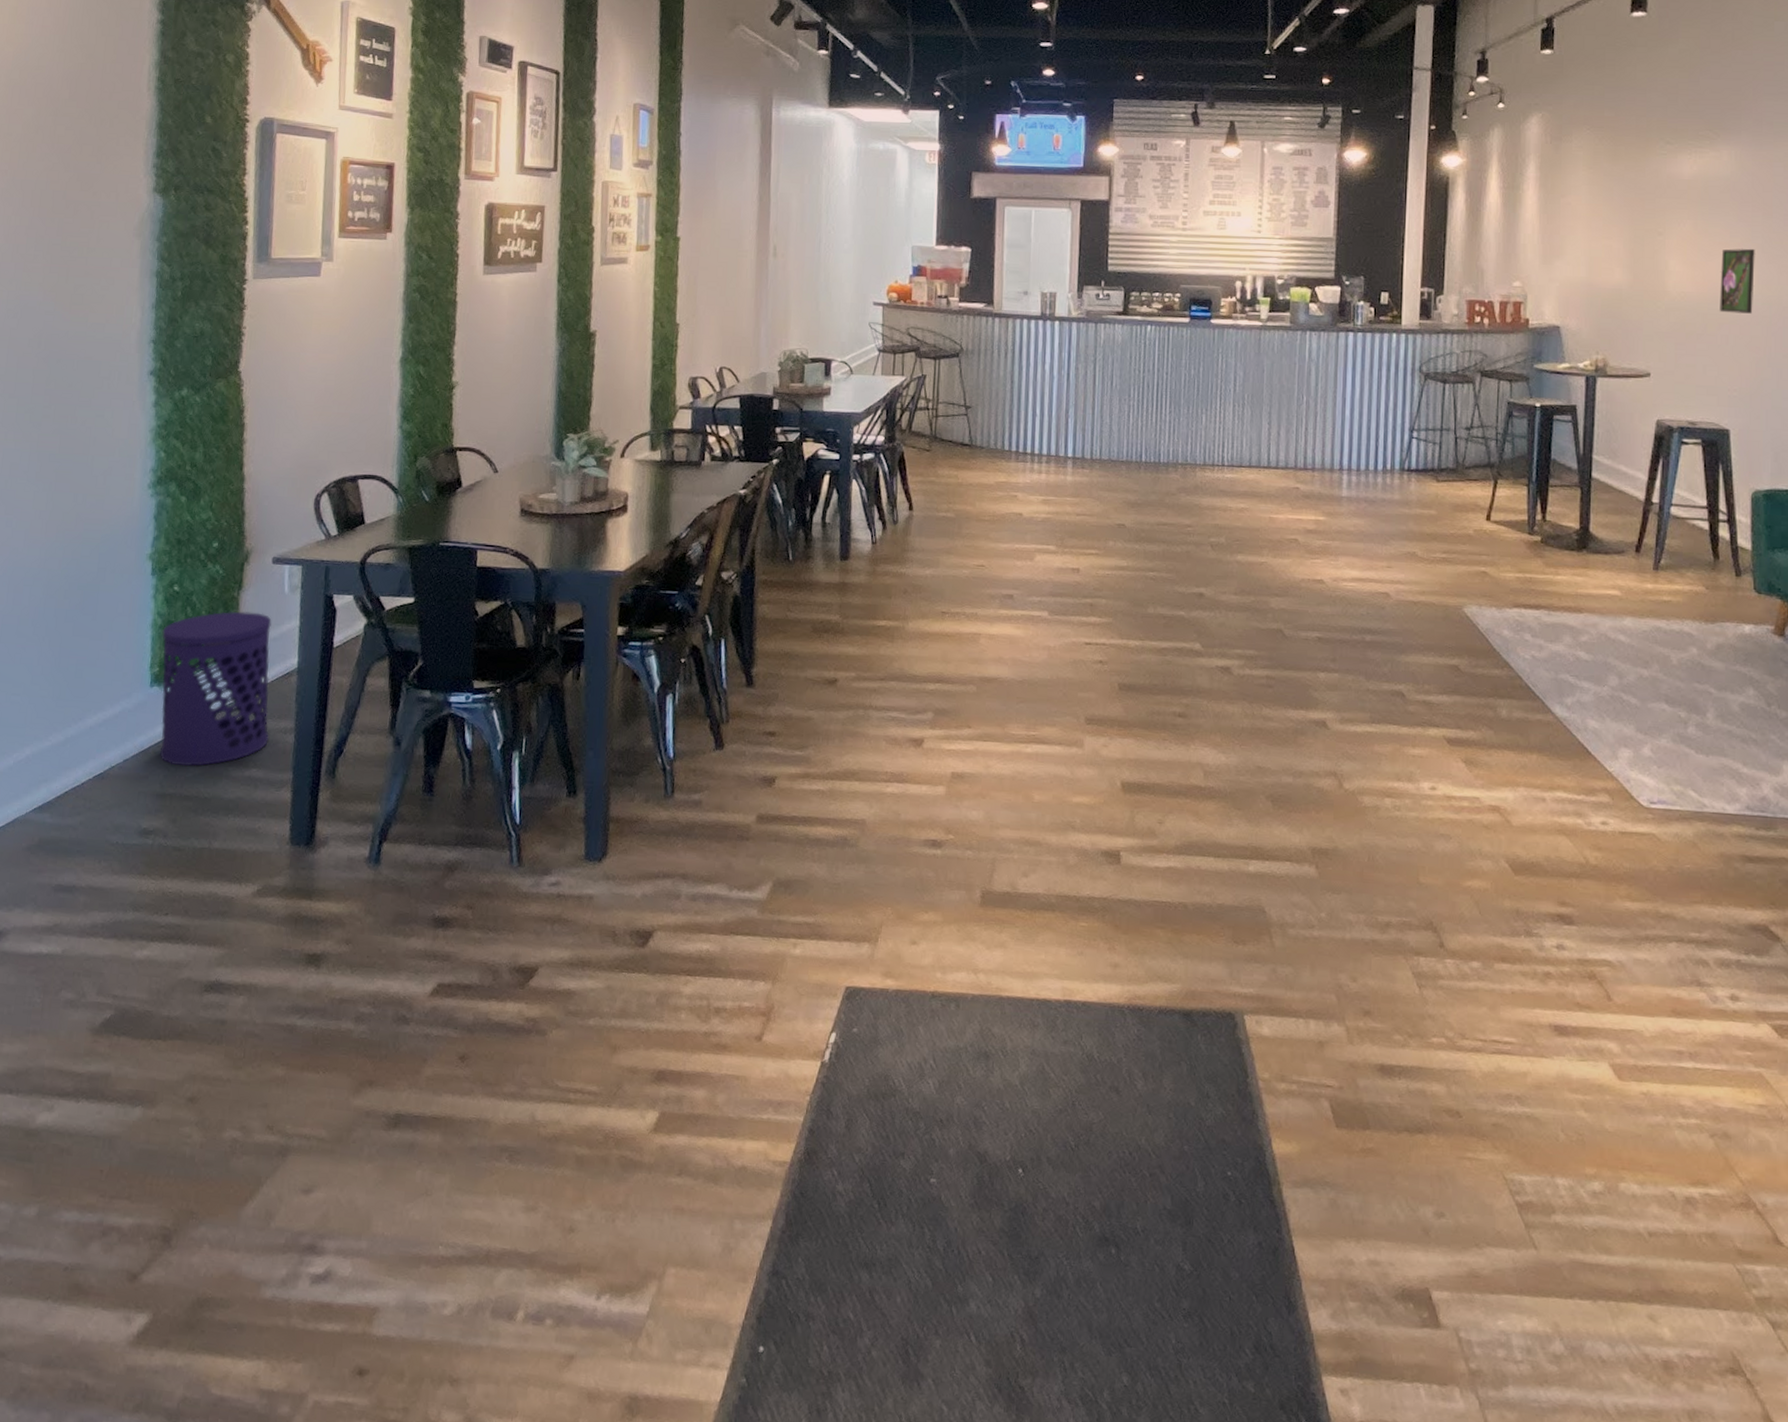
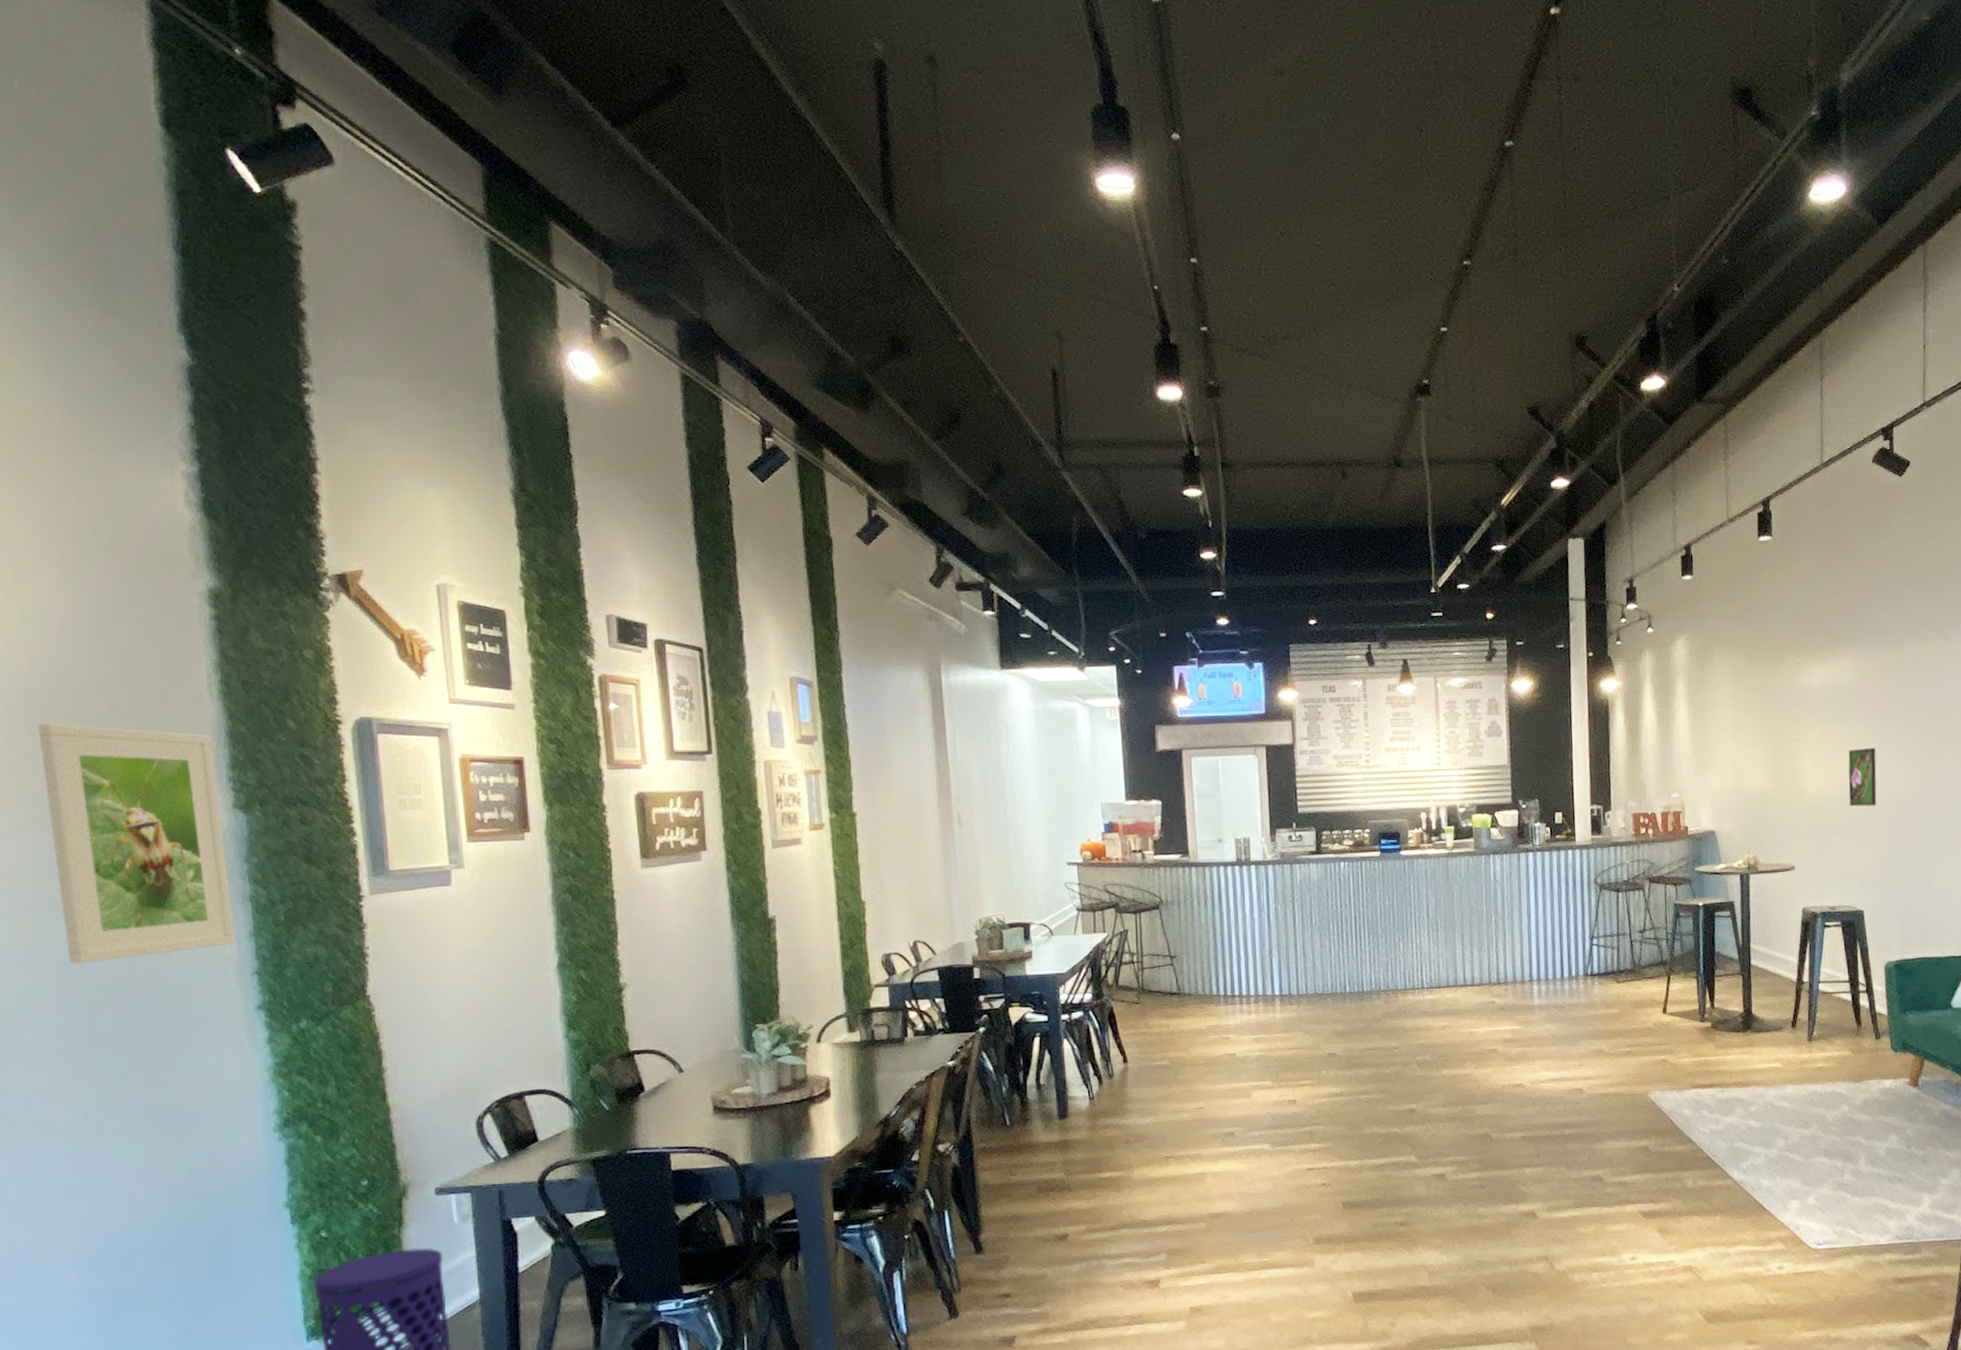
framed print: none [9,107,144,320] -> present [39,724,236,964]

